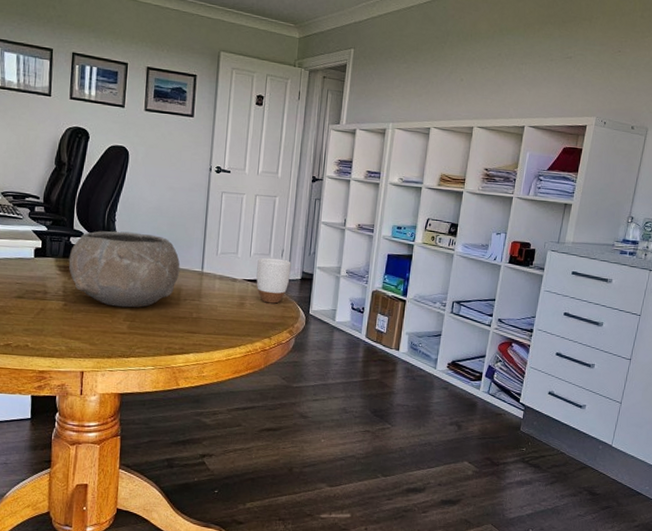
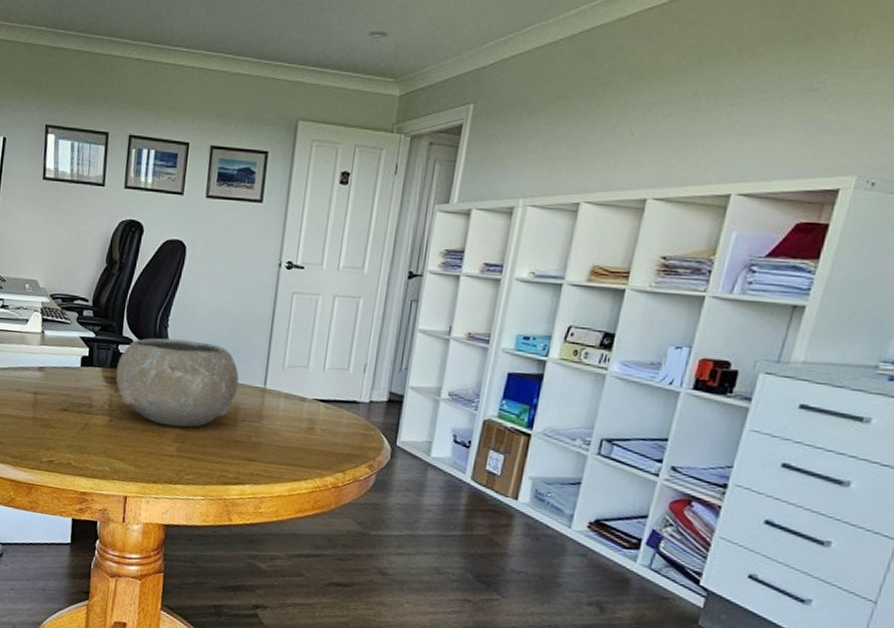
mug: present [256,257,291,304] -> none [330,373,376,431]

